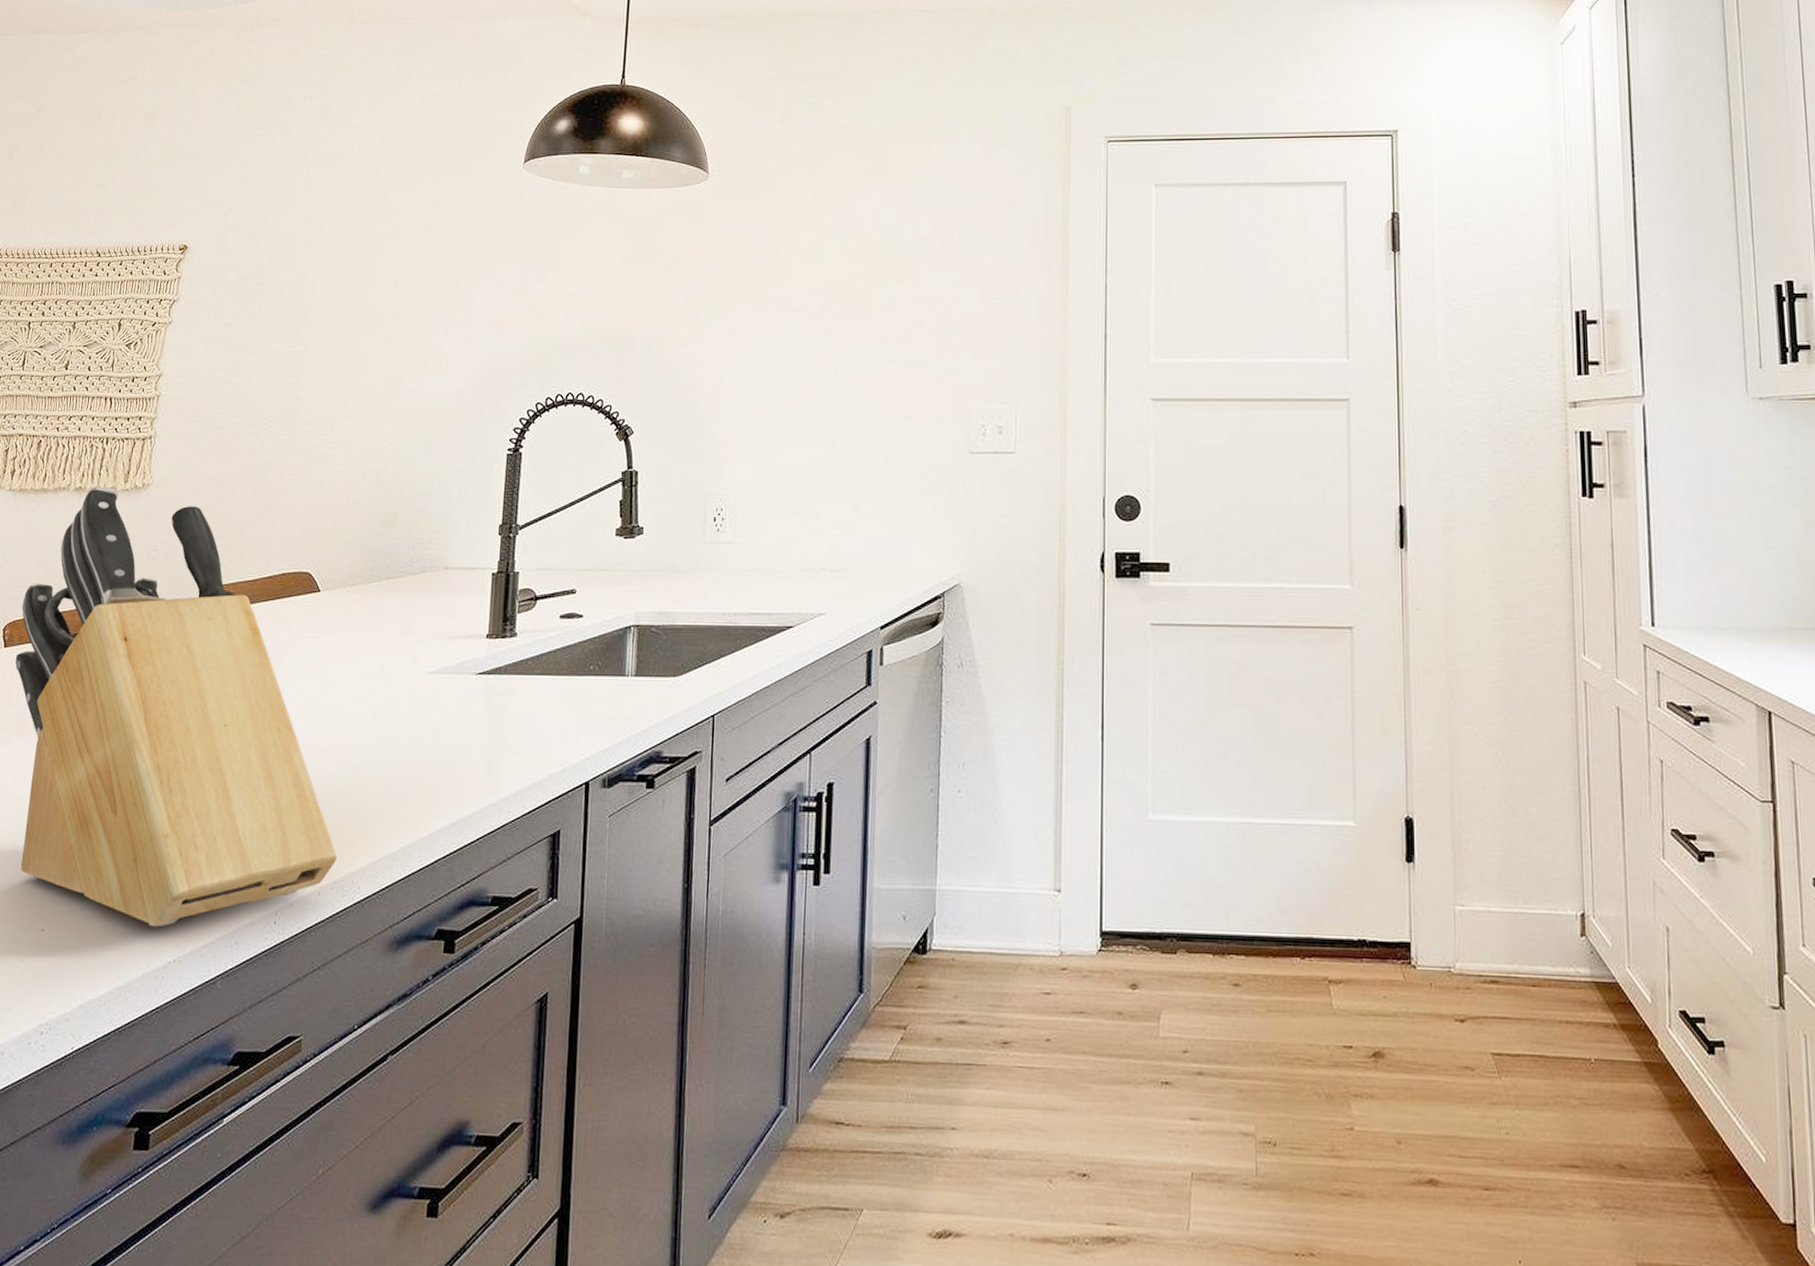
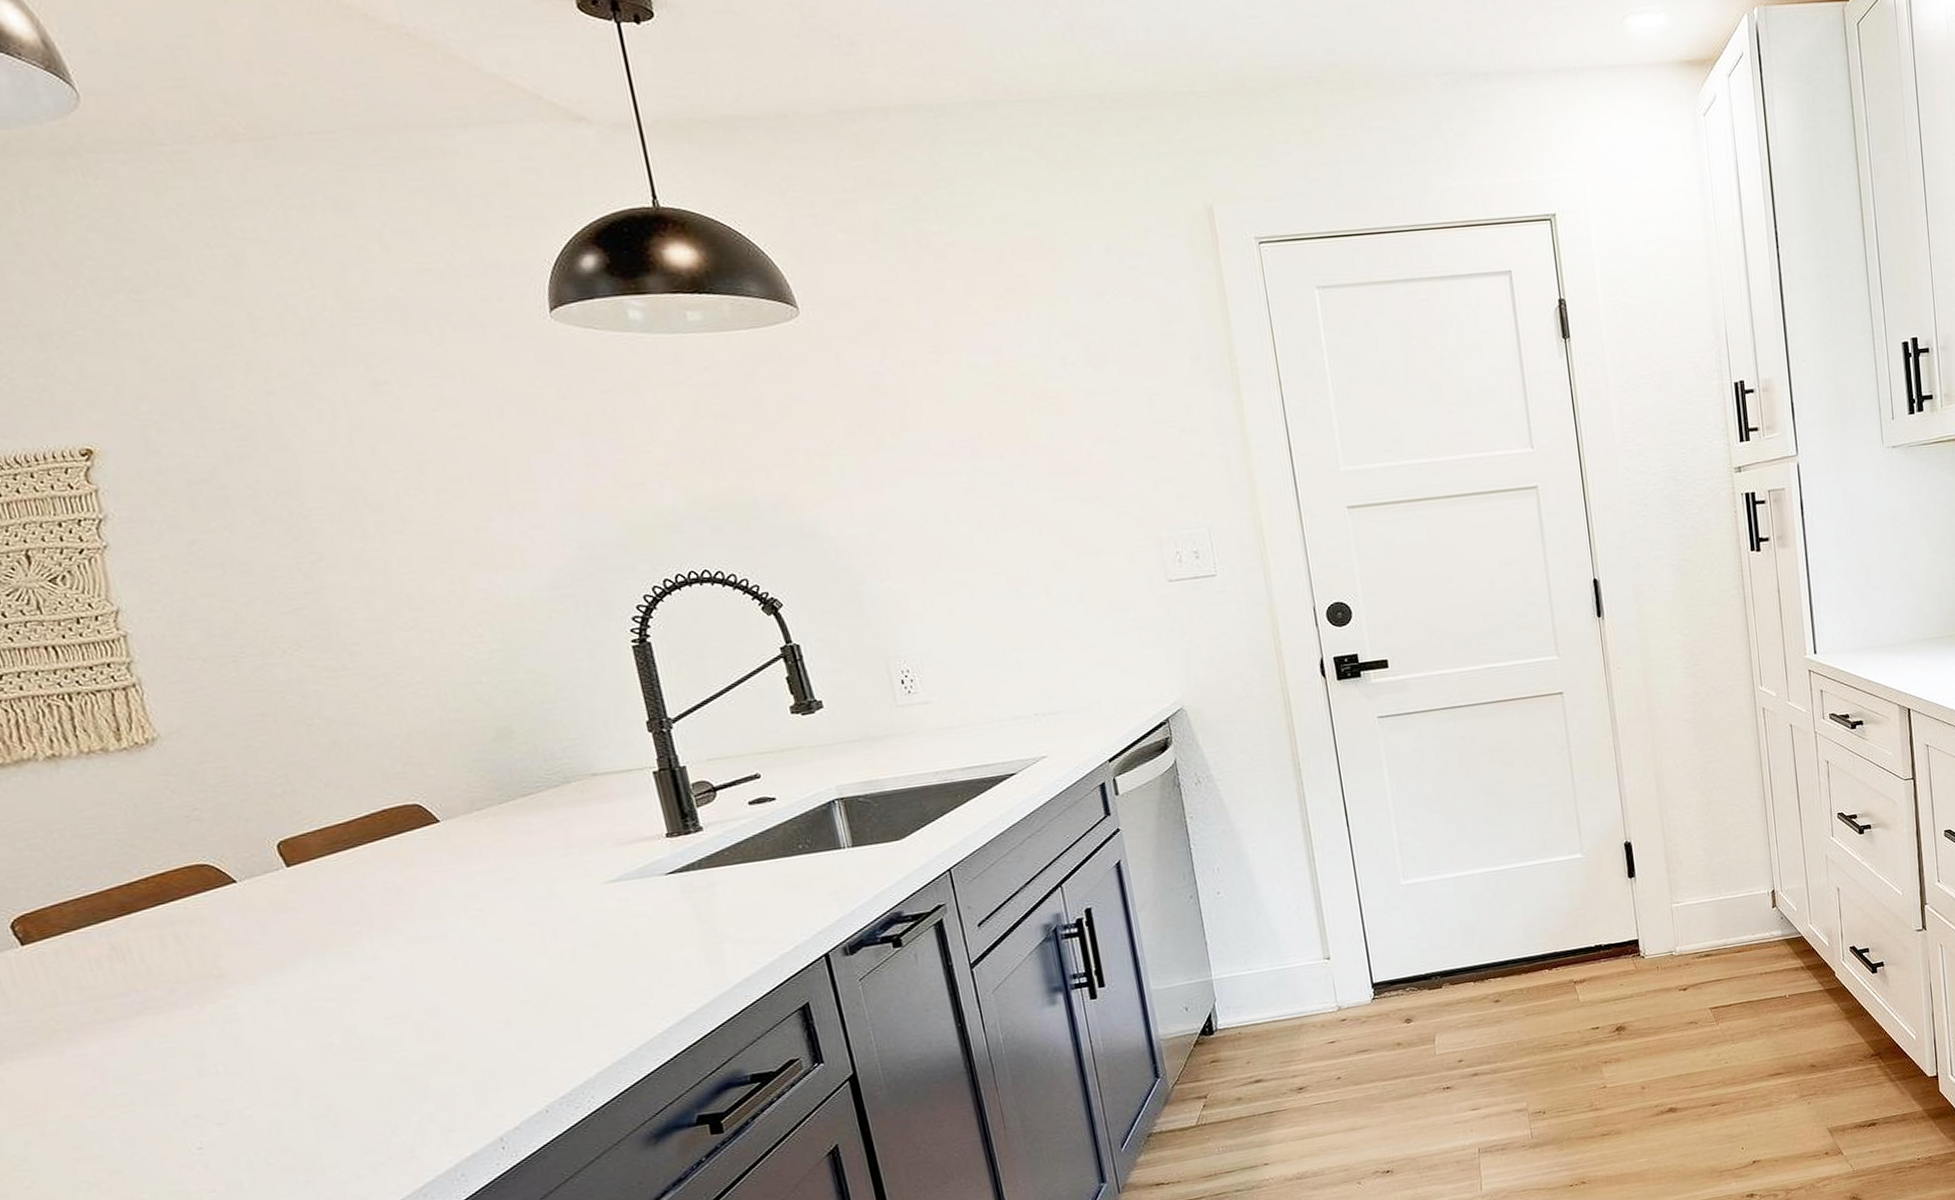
knife block: present [15,486,338,928] -> none [24,749,558,1182]

